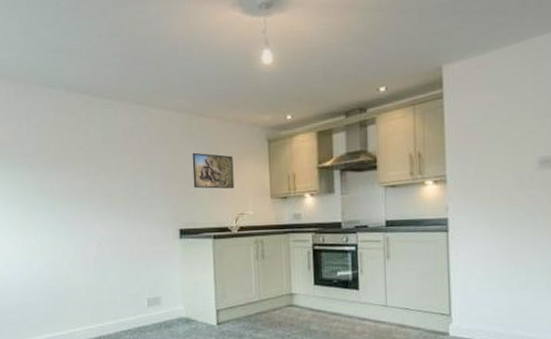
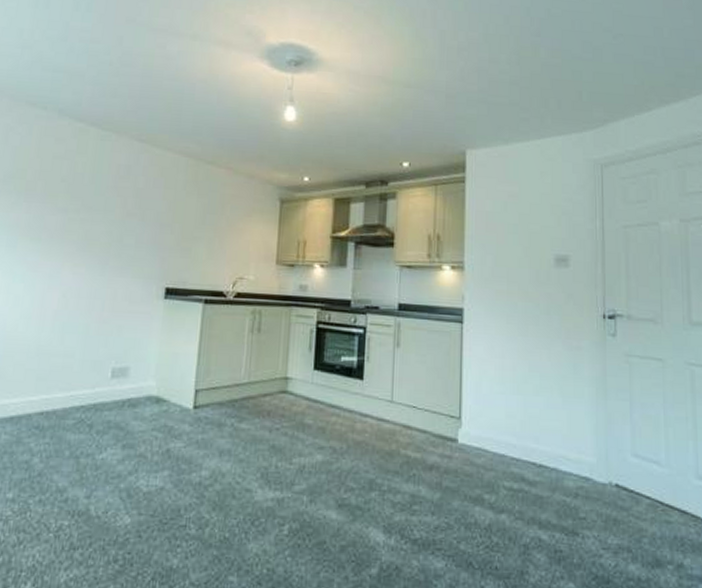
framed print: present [192,152,234,189] -> none [190,202,239,249]

